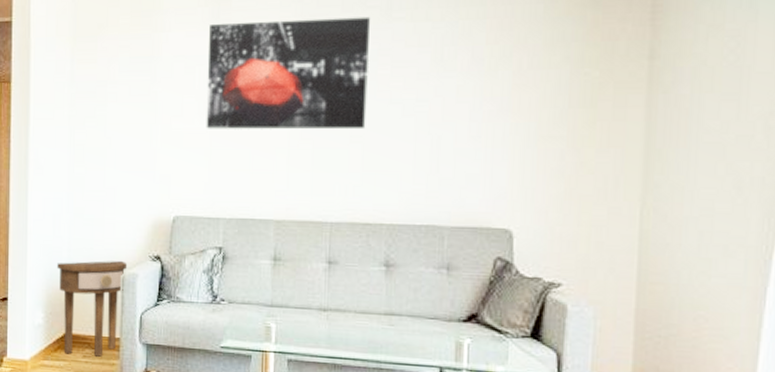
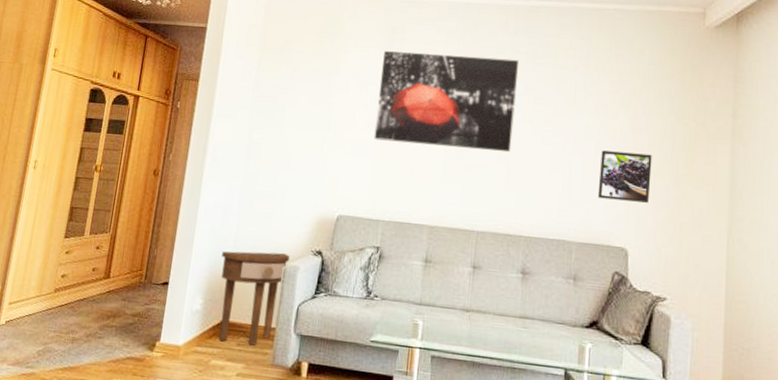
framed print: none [473,116,542,174] -> present [597,150,652,203]

